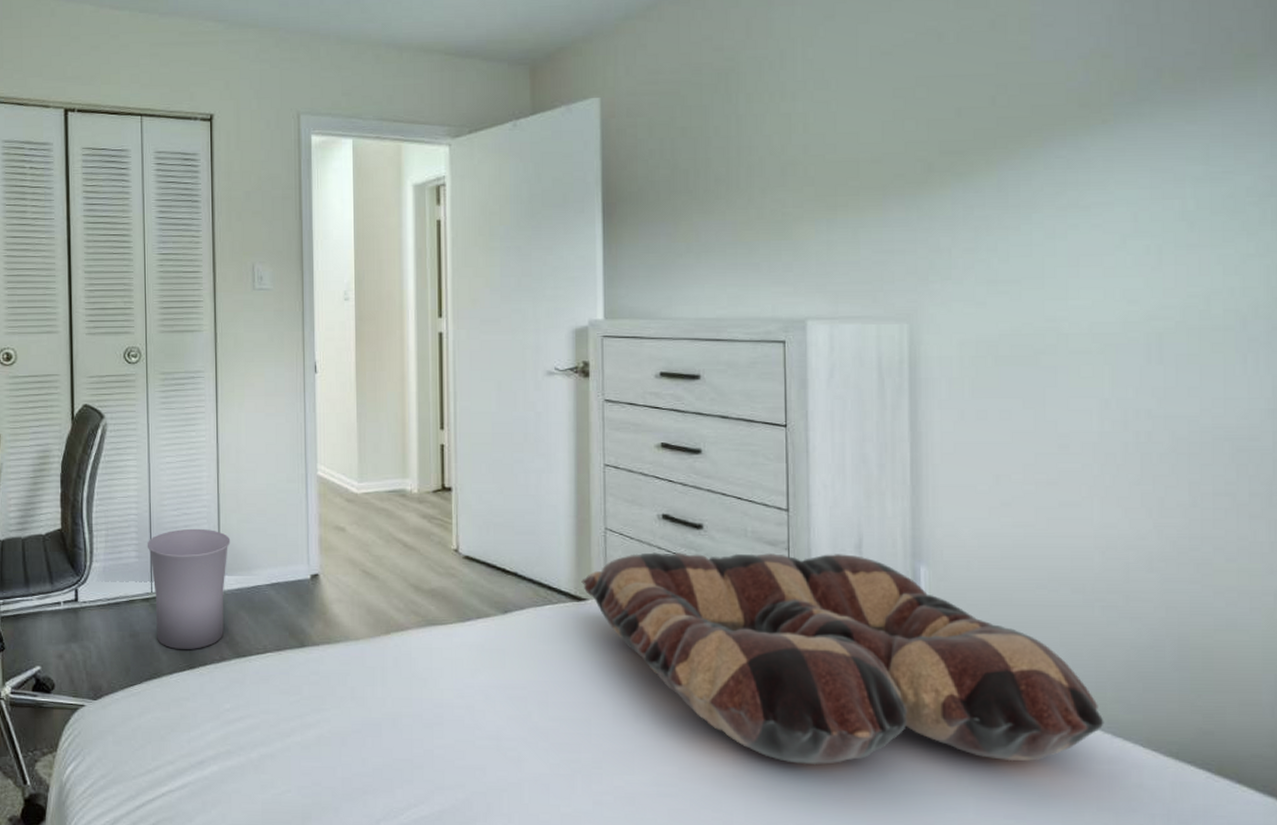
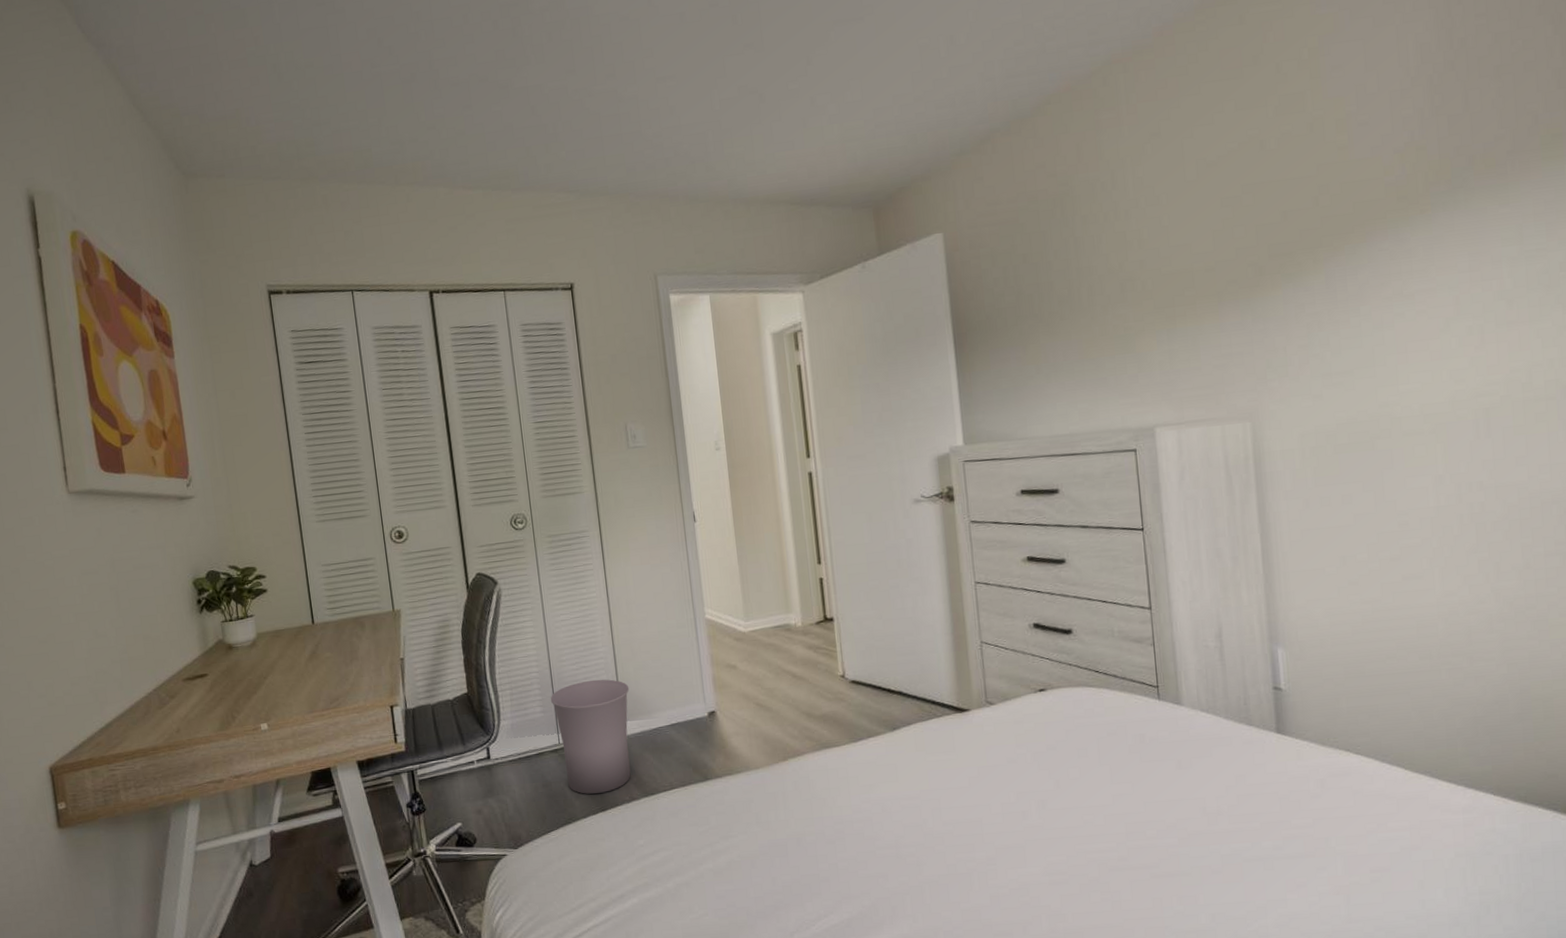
seat cushion: present [581,552,1104,765] -> none [962,644,1457,842]

